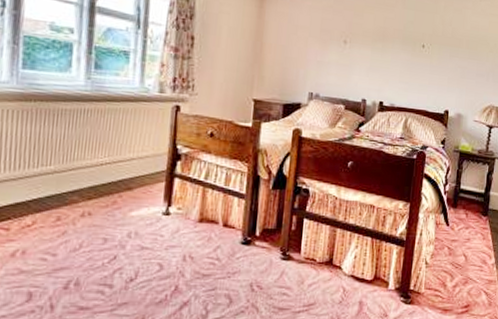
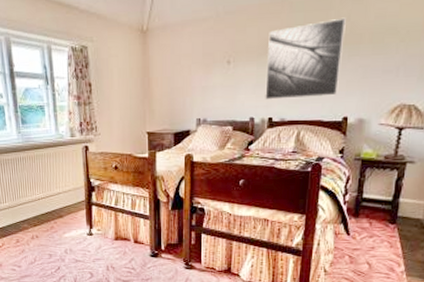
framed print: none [377,21,449,90] -> present [265,17,346,100]

